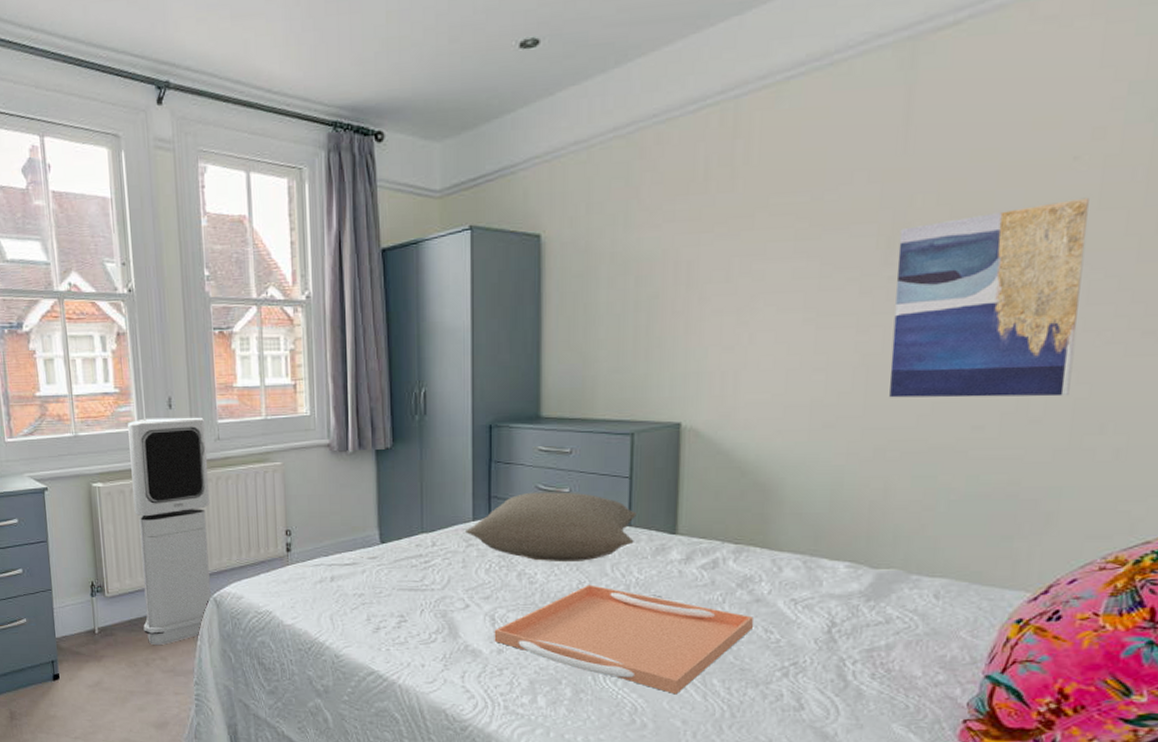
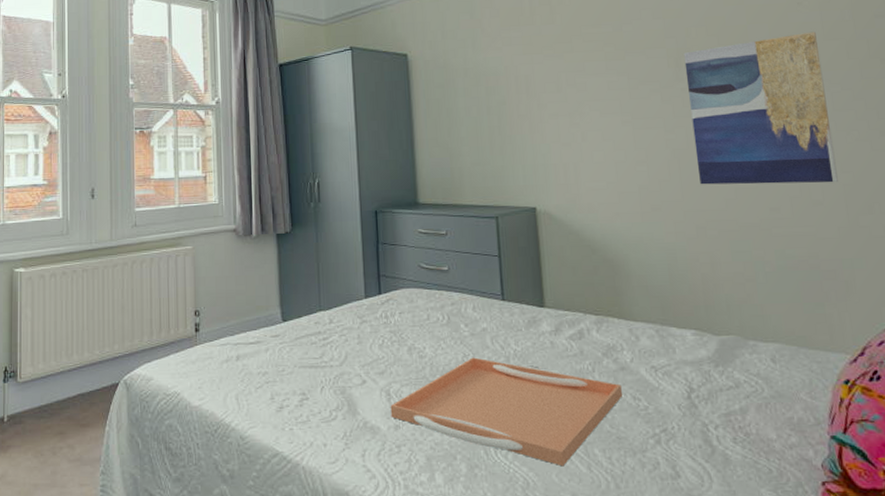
air purifier: present [128,417,211,646] -> none [53,206,125,433]
pillow: present [464,492,638,563] -> none [358,270,509,336]

